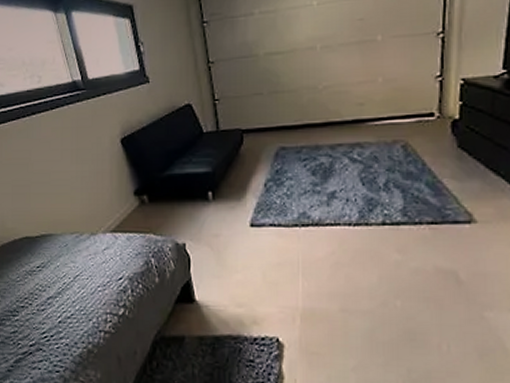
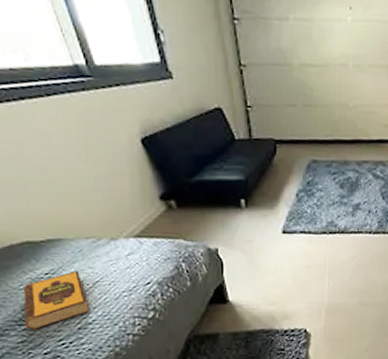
hardback book: none [18,265,70,321] -> present [23,271,91,330]

